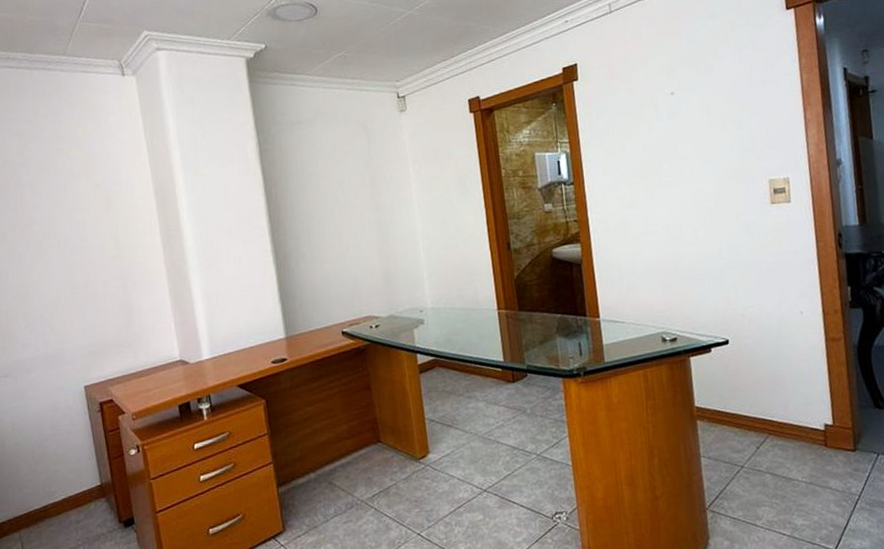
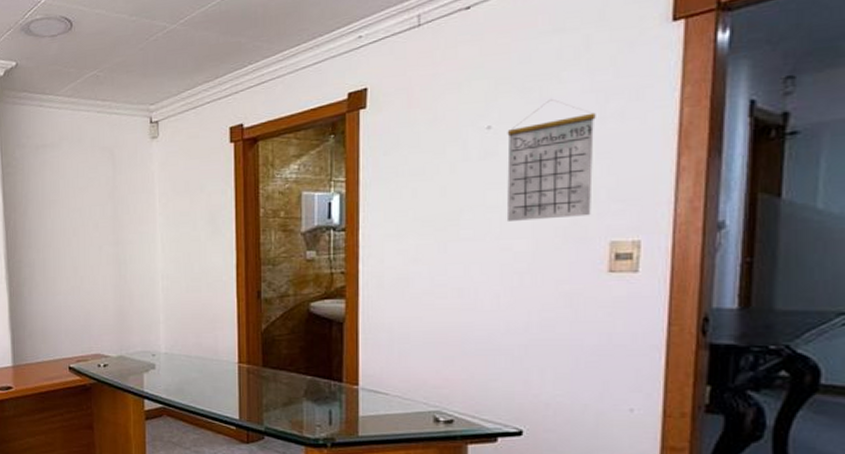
calendar: none [685,70,753,168] -> present [506,100,596,221]

